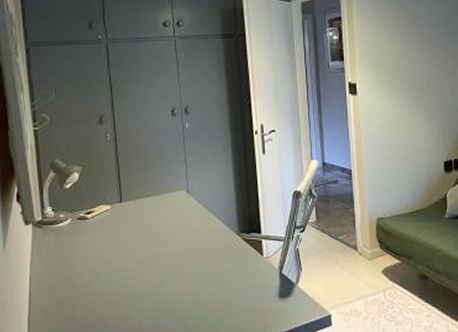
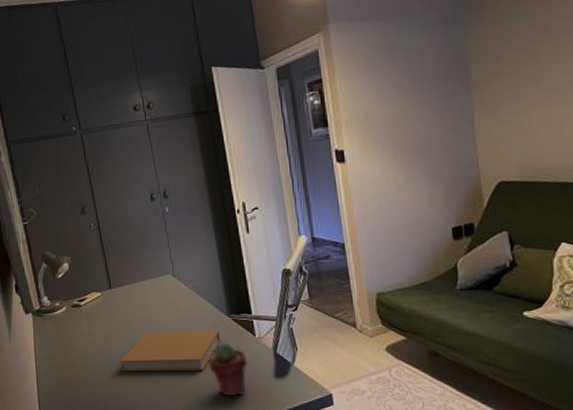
book: none [123,249,229,290] -> present [120,330,220,372]
potted succulent: none [215,262,253,317] -> present [208,343,248,397]

